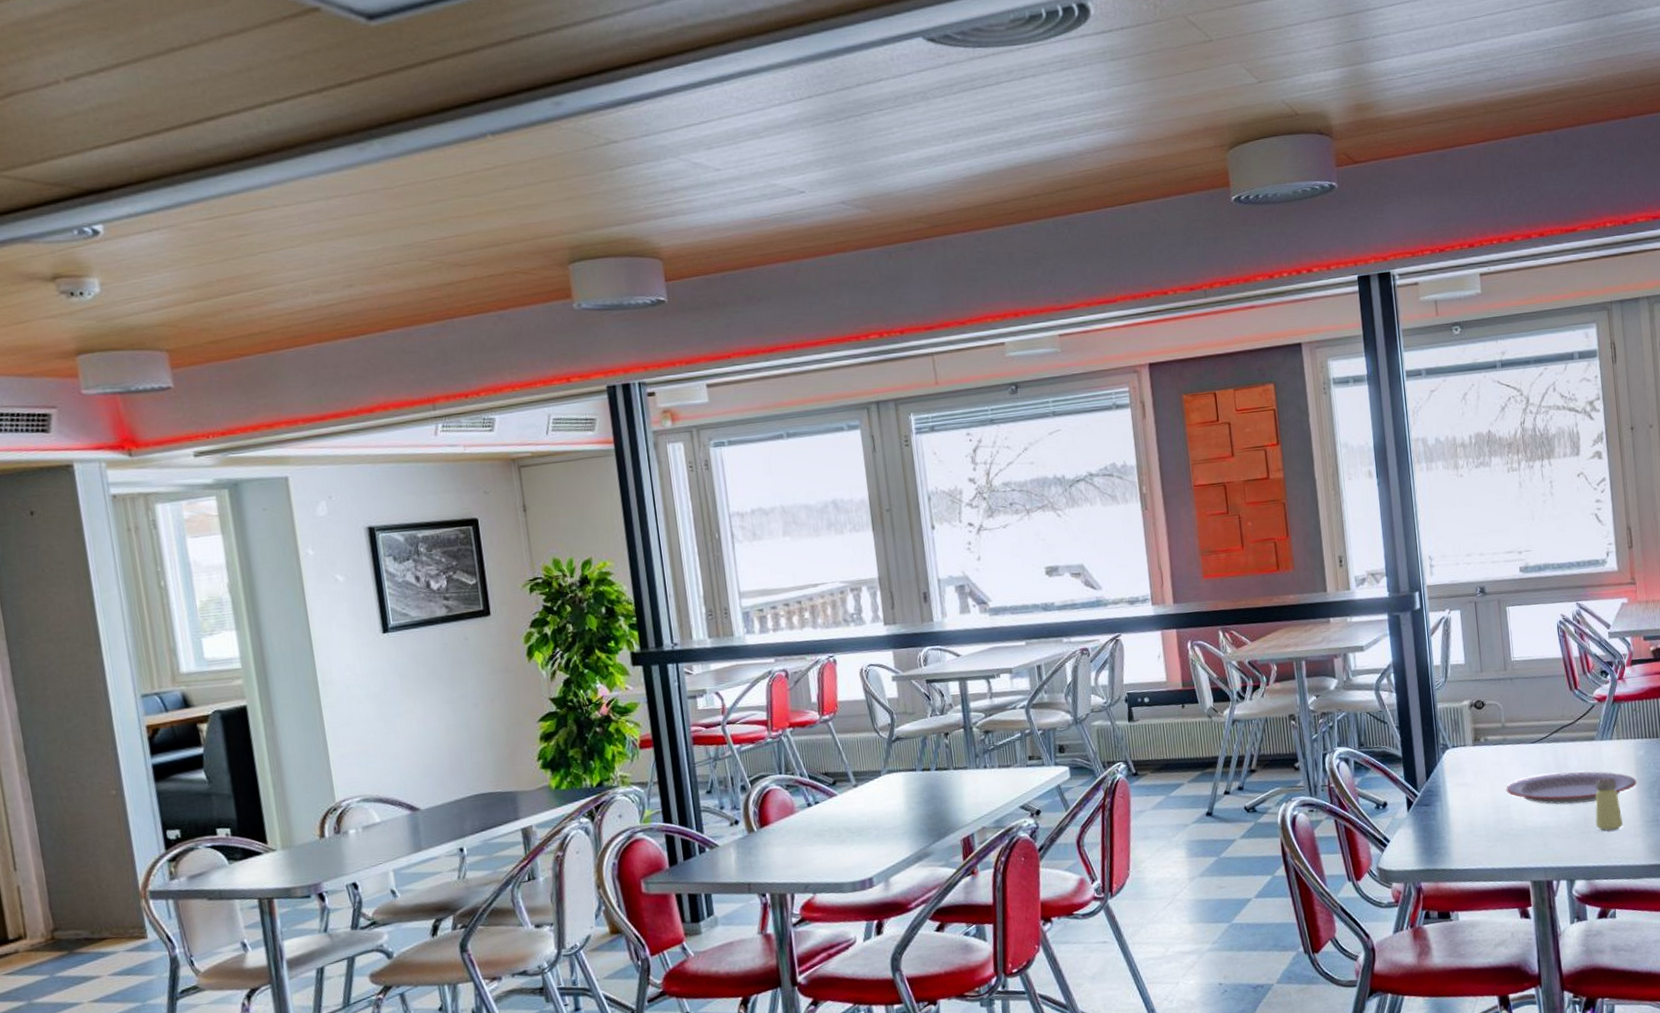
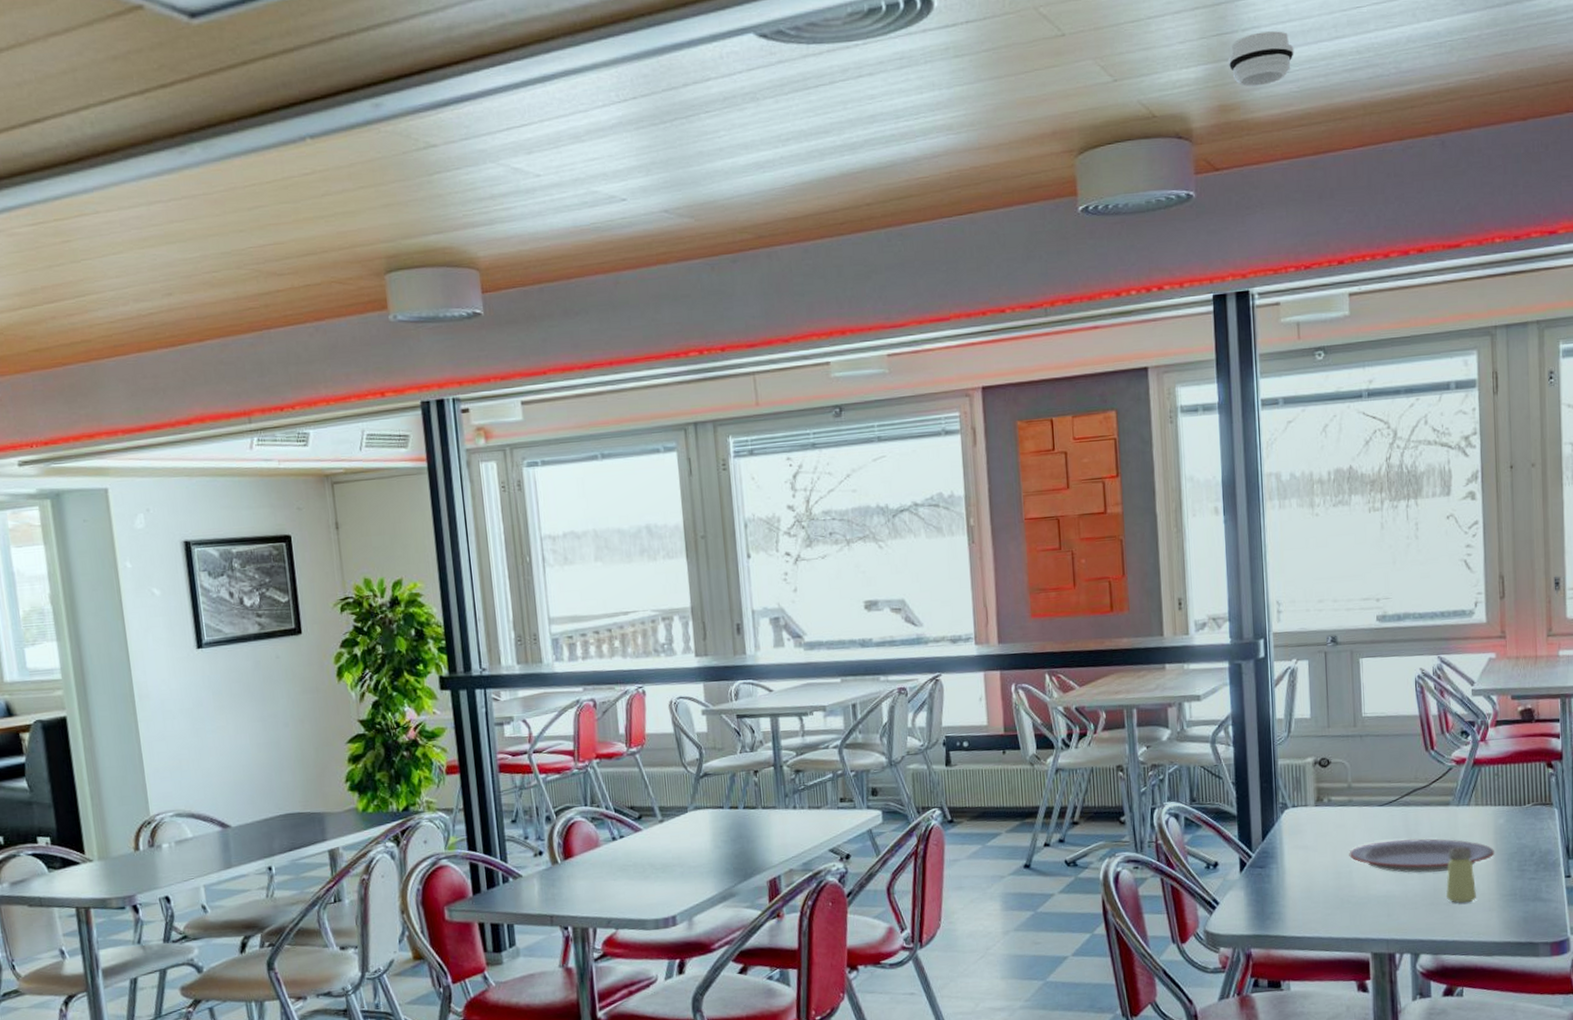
smoke detector: none [1361,38,1420,88] -> present [1228,31,1294,87]

